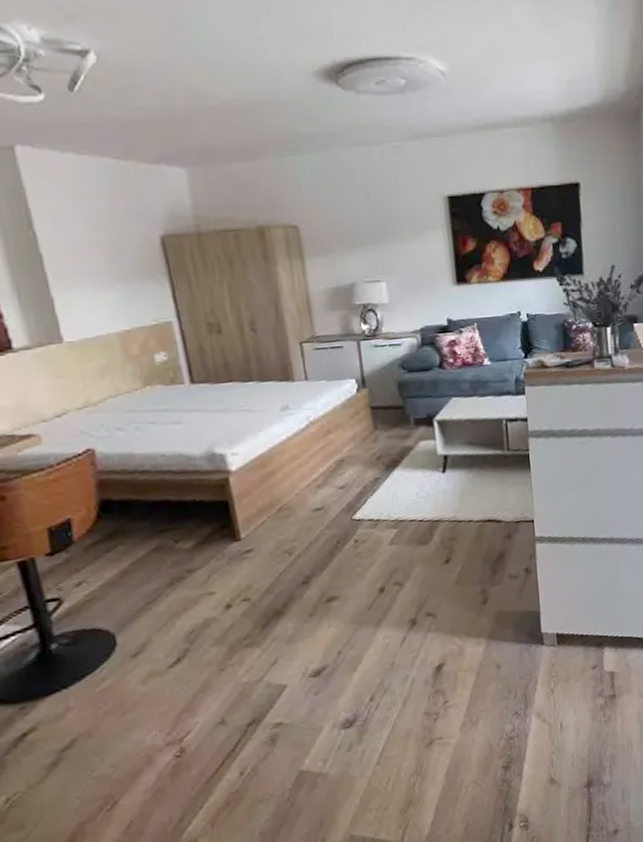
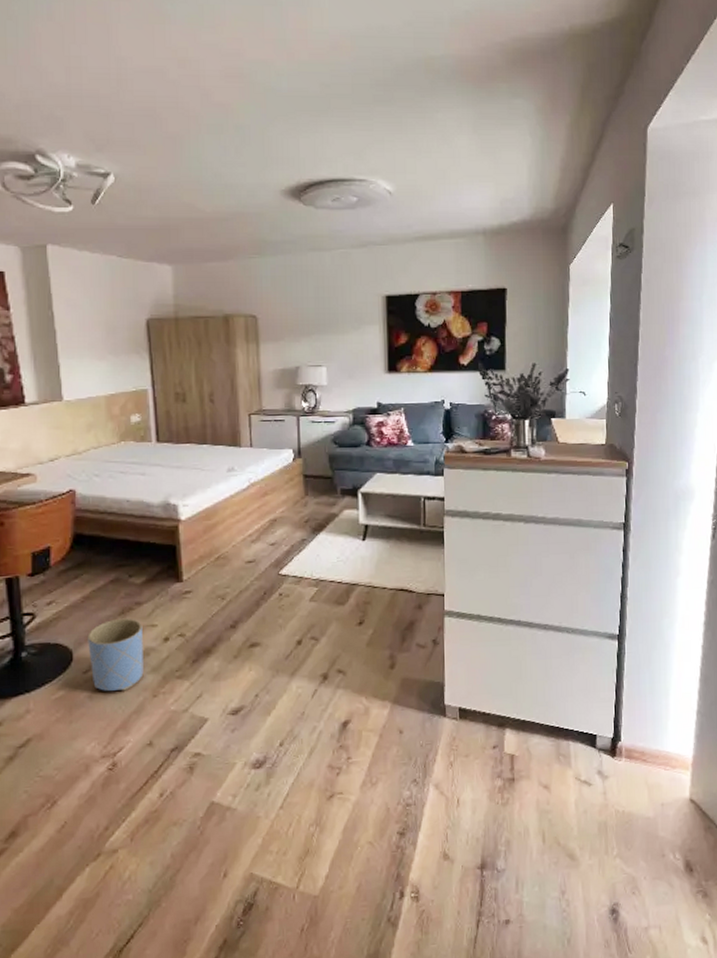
planter: none [131,588,206,674] -> present [87,618,144,691]

